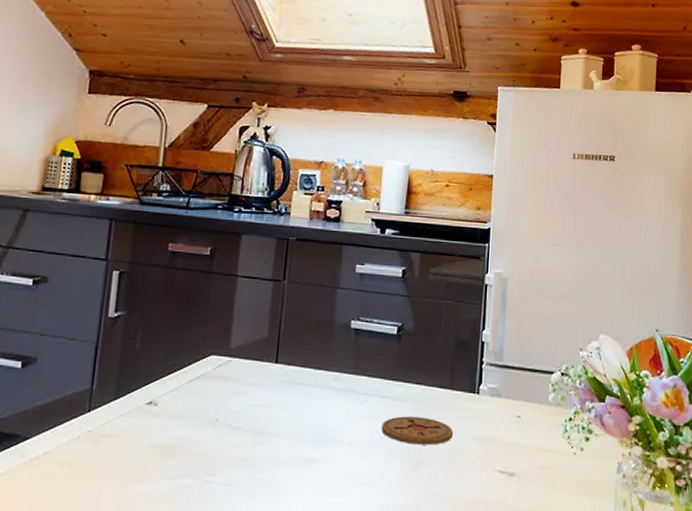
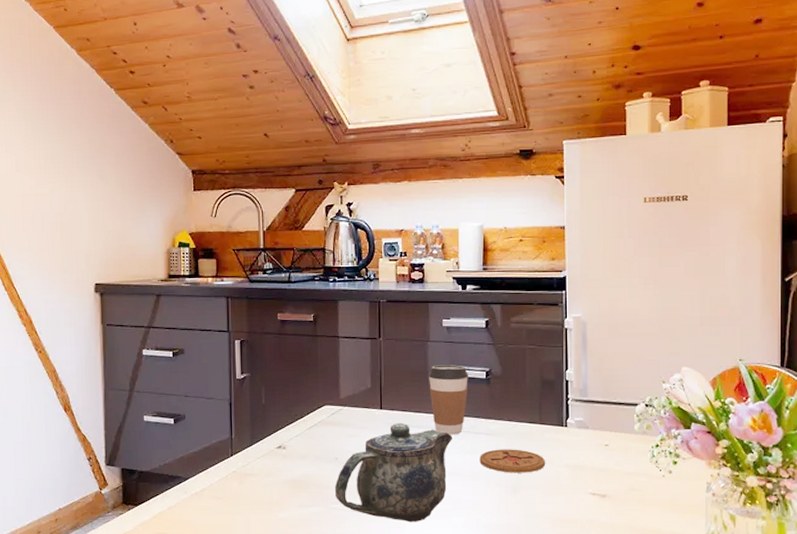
teapot: none [210,379,354,501] -> present [334,422,452,523]
coffee cup: none [333,316,378,398] -> present [428,365,468,435]

